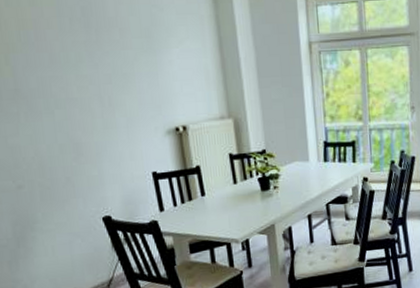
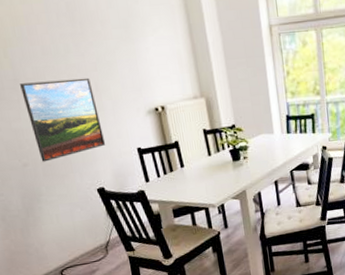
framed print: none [21,91,116,184] -> present [20,77,106,162]

